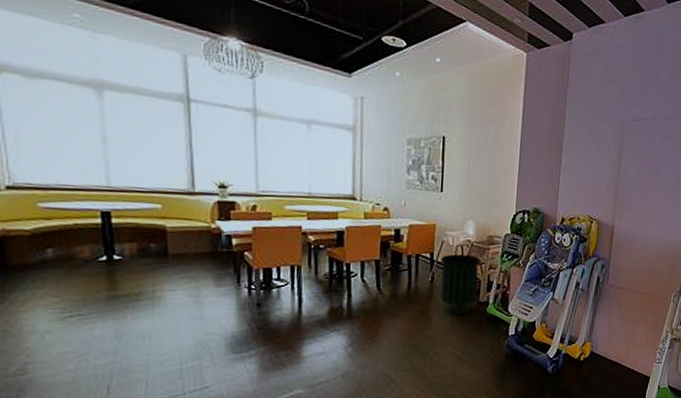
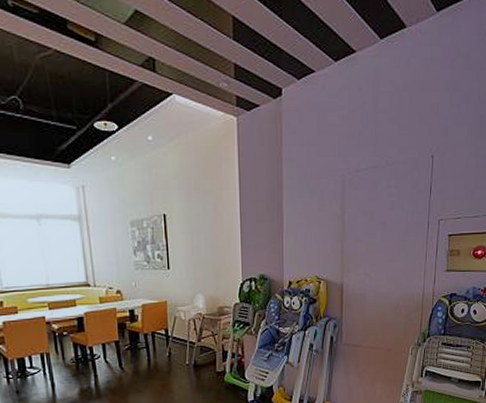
trash can: present [440,254,481,315] -> none [175,328,214,386]

